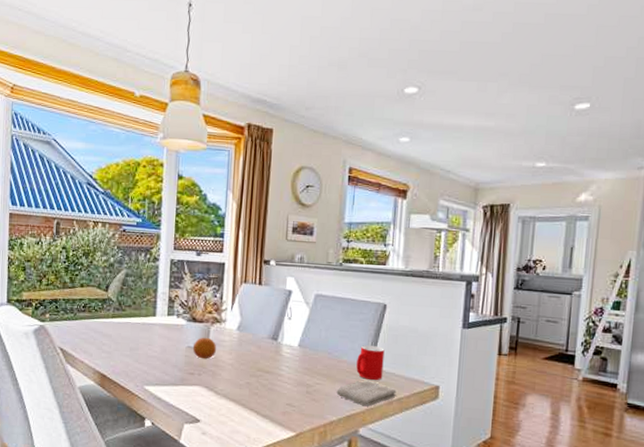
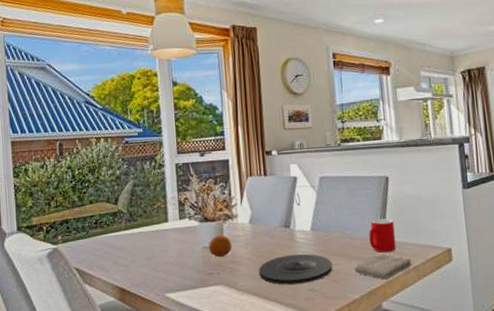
plate: none [240,367,315,398] -> present [259,253,333,285]

